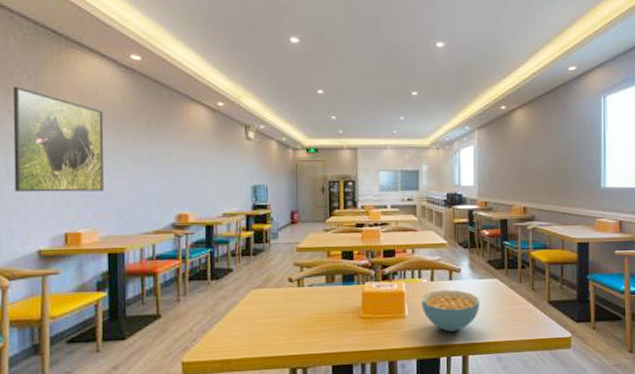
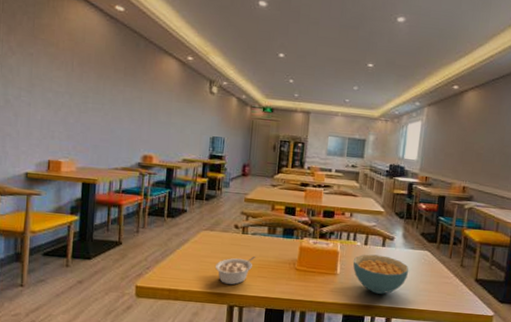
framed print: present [13,86,104,193] -> none [10,25,88,127]
legume: none [272,310,315,345] -> present [215,256,255,285]

